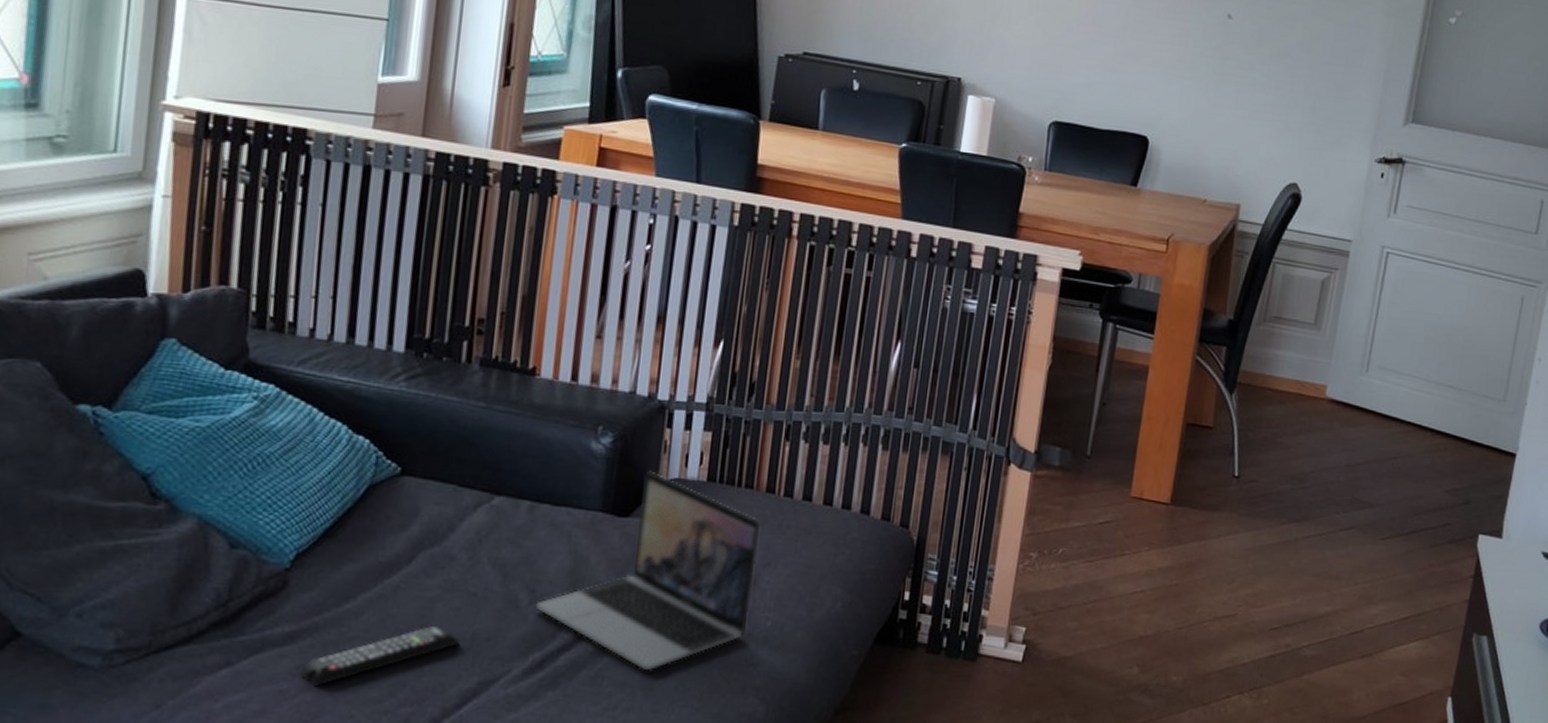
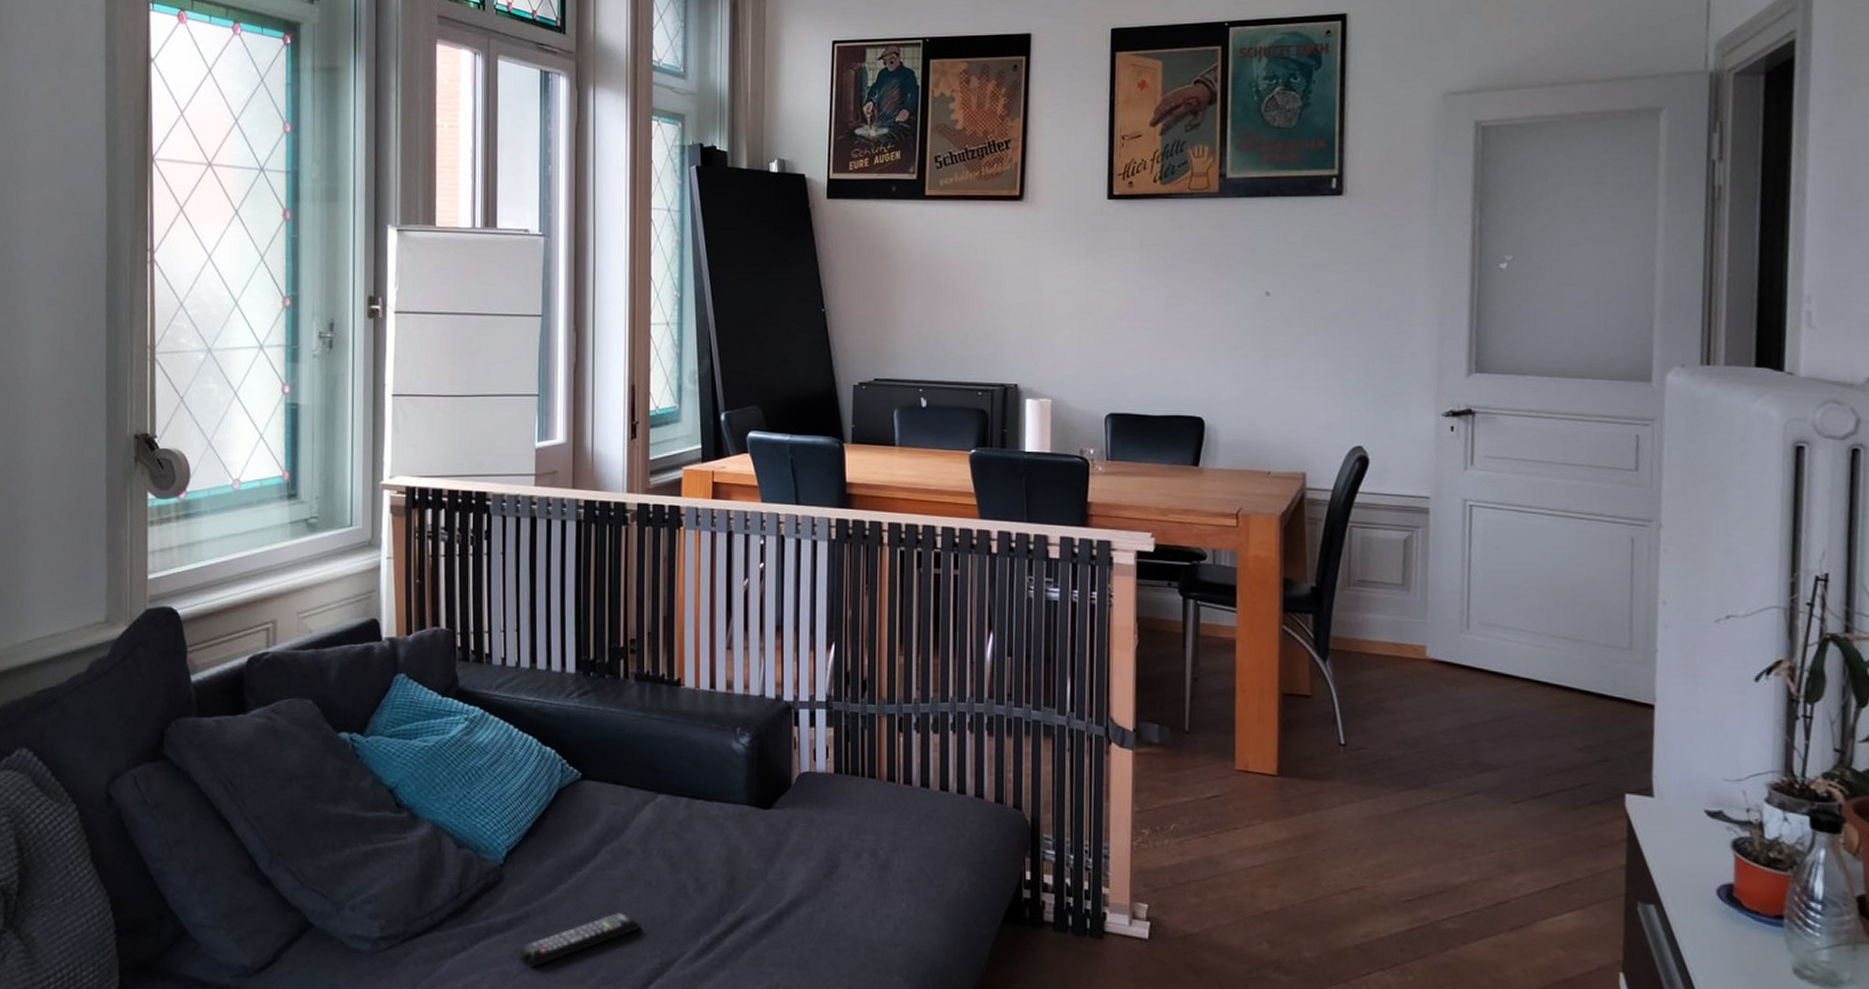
laptop: present [535,470,761,671] -> none [700,766,887,952]

